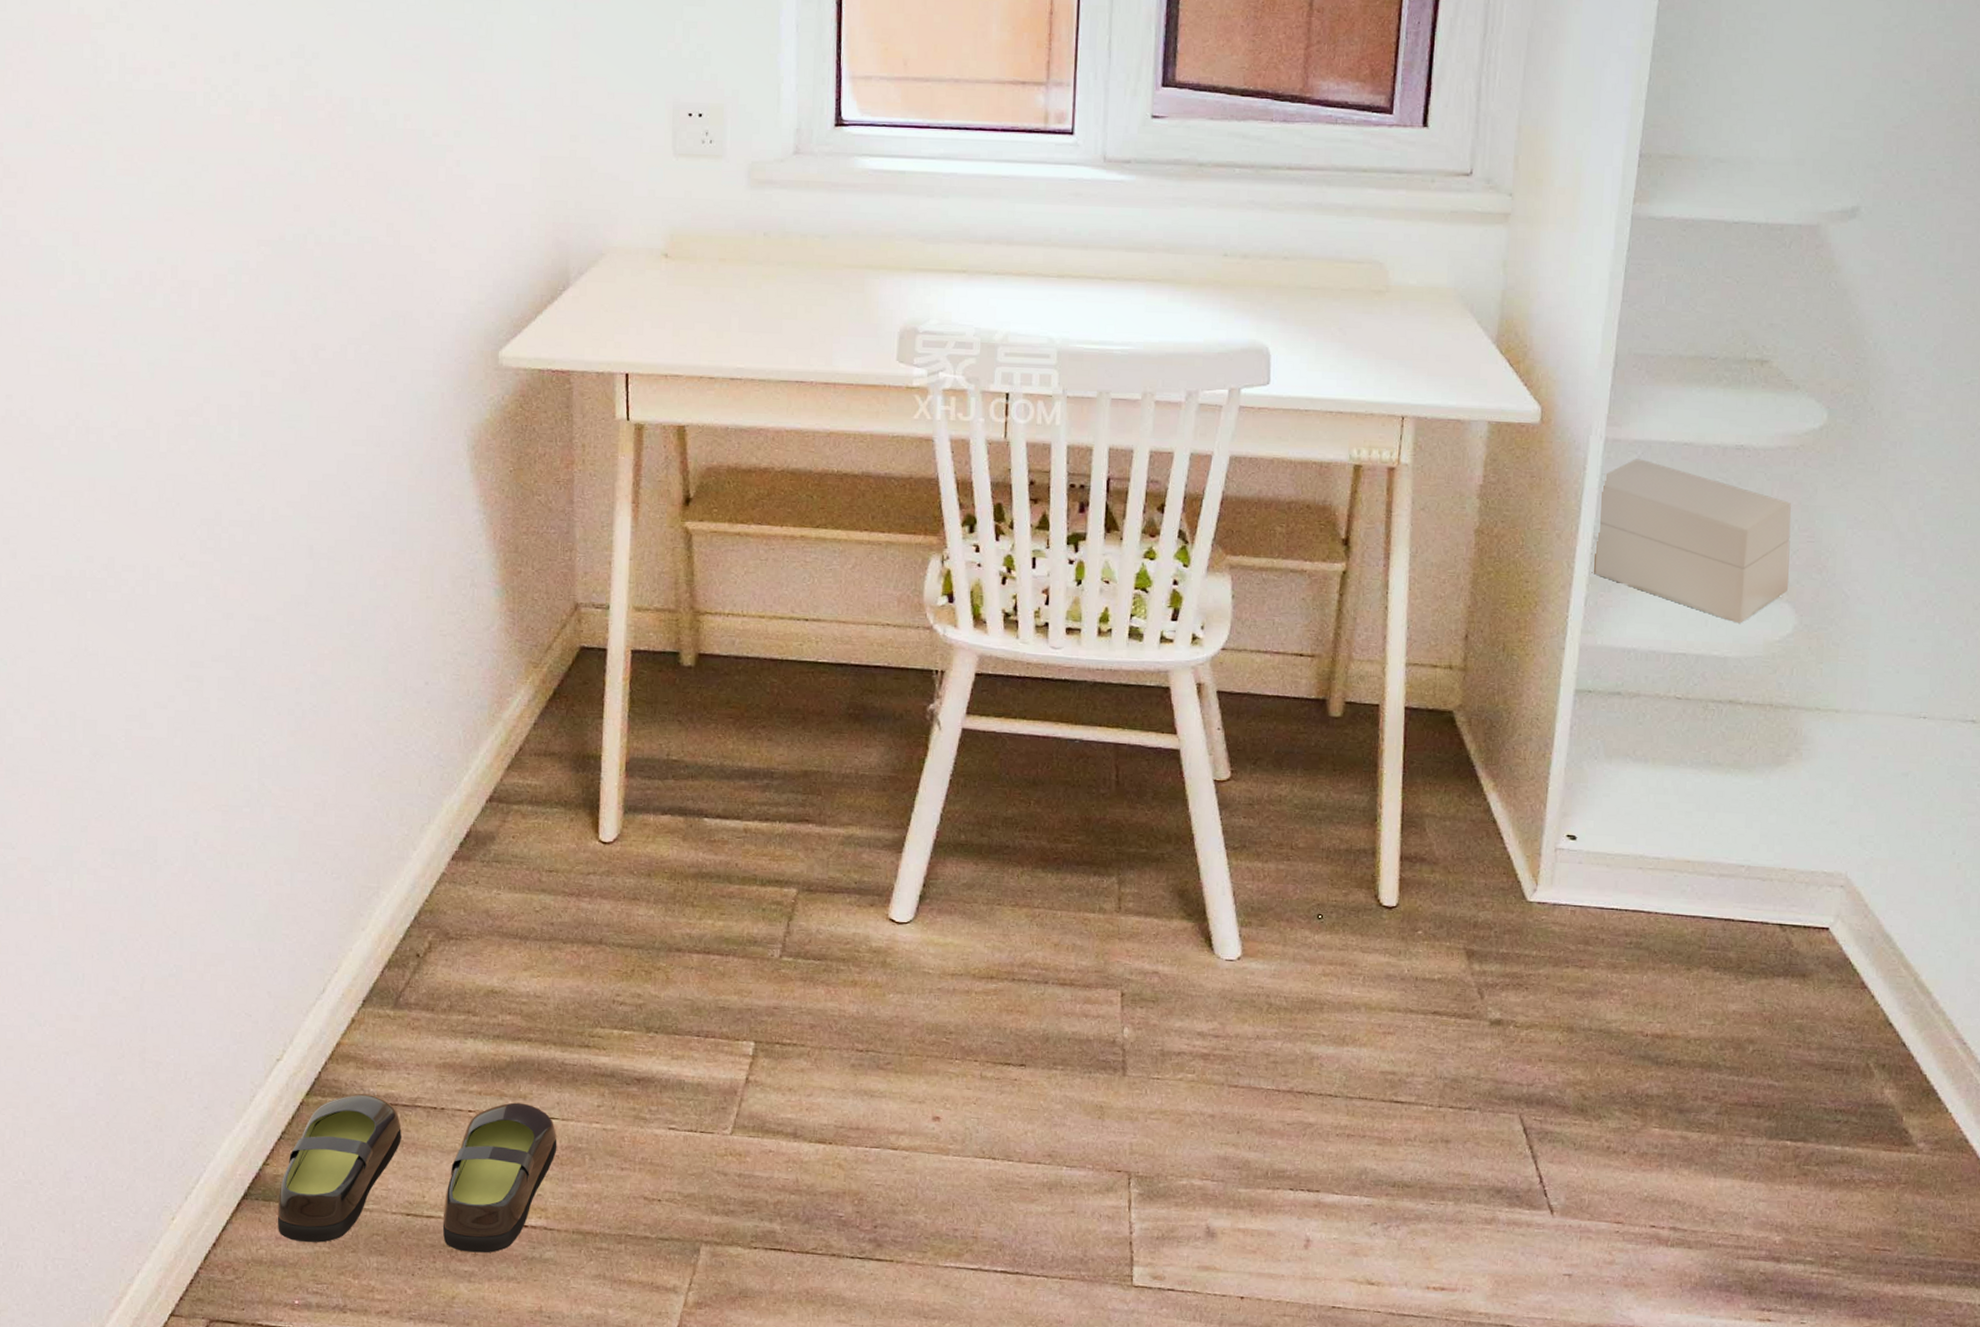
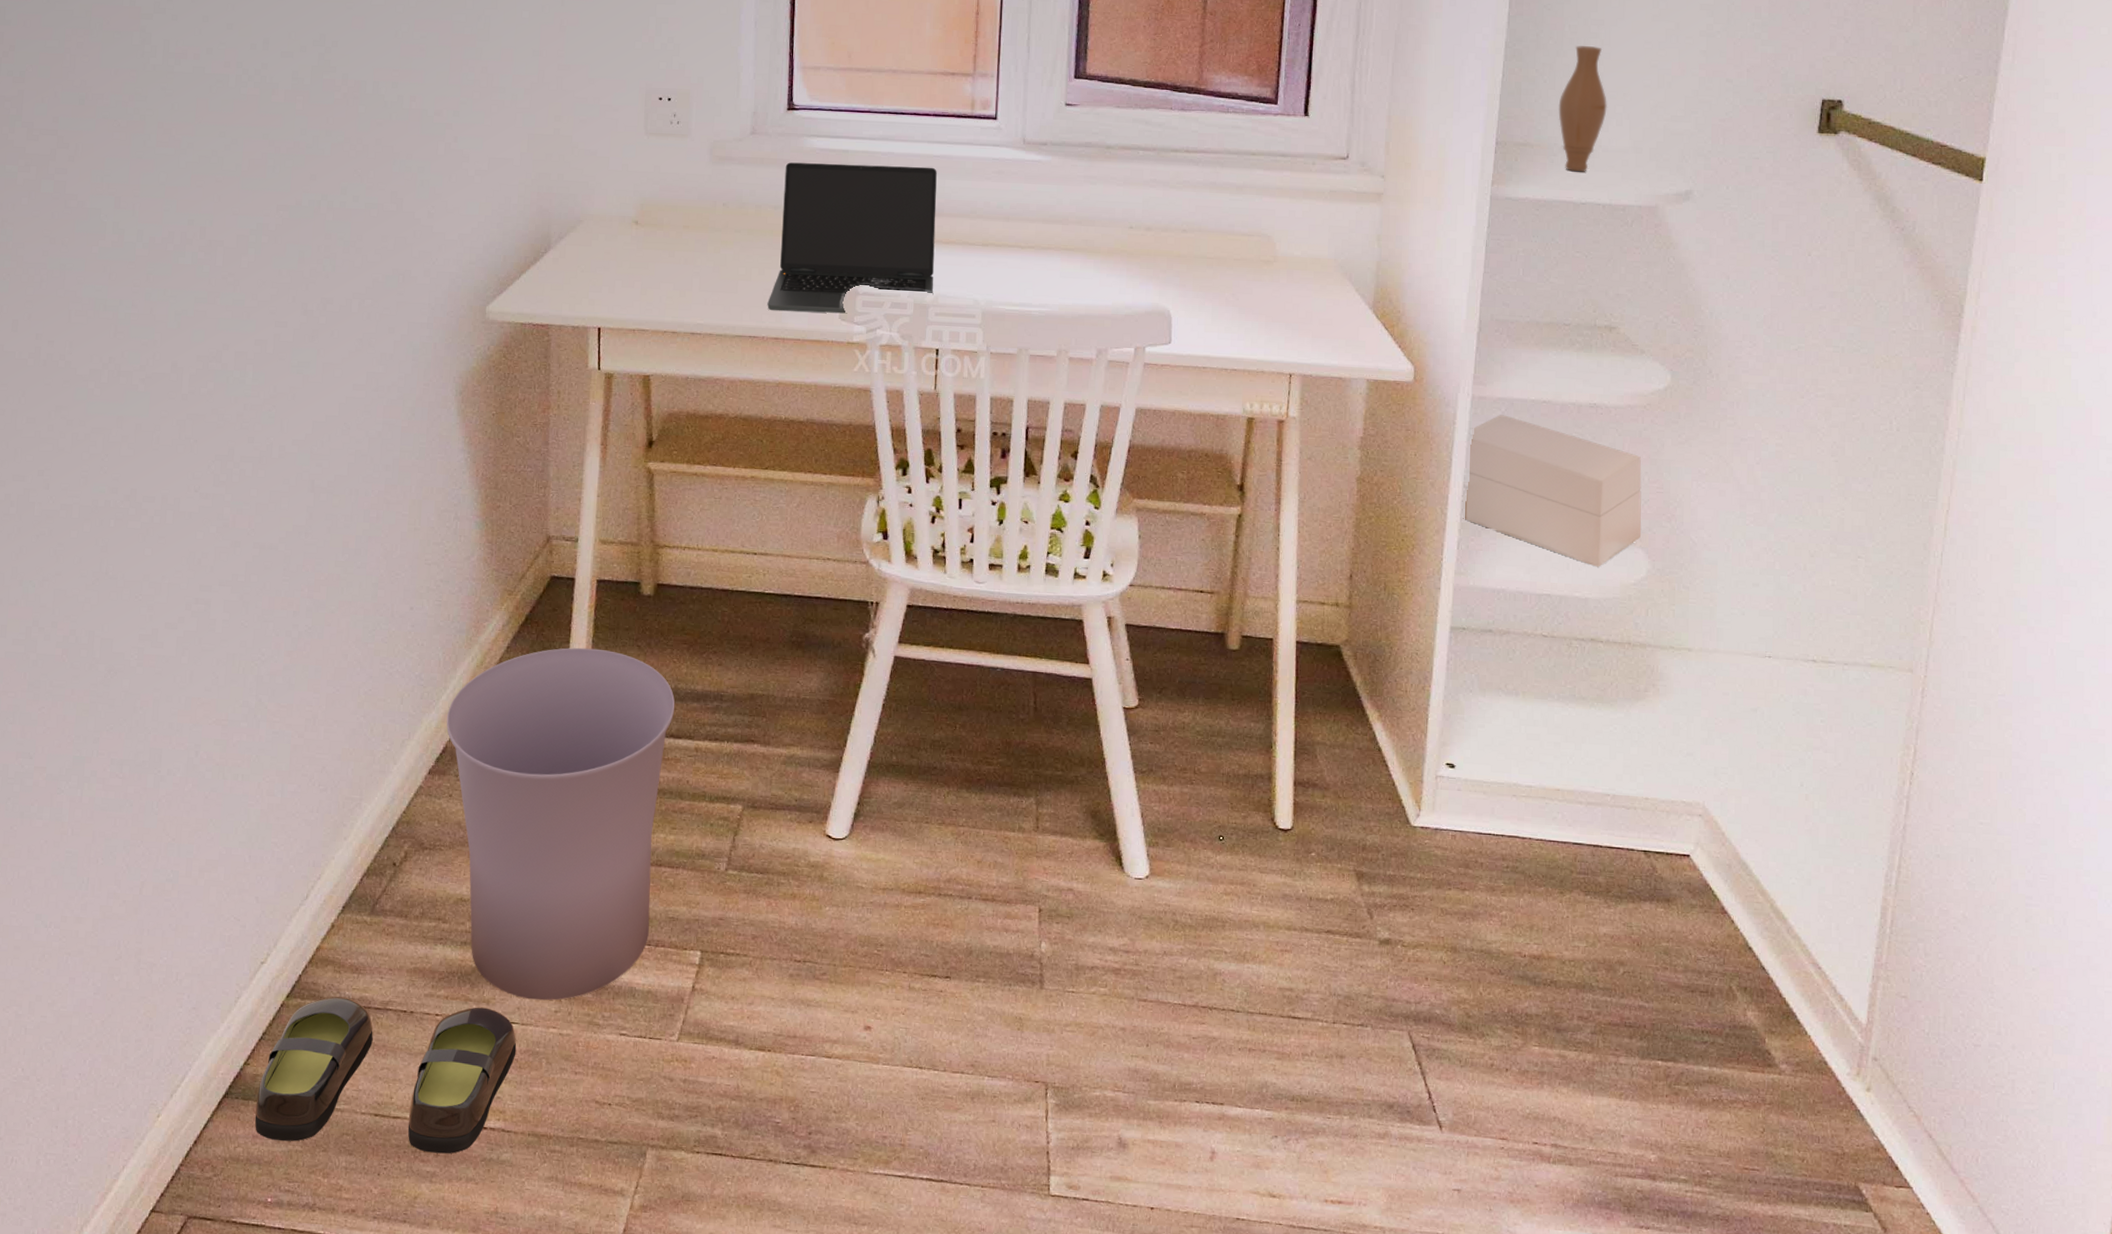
waste bin: none [469,723,721,1095] -> present [446,647,675,1001]
laptop: none [816,185,1006,355] -> present [767,162,937,314]
vase: none [1710,43,1767,187] -> present [1558,46,1607,172]

